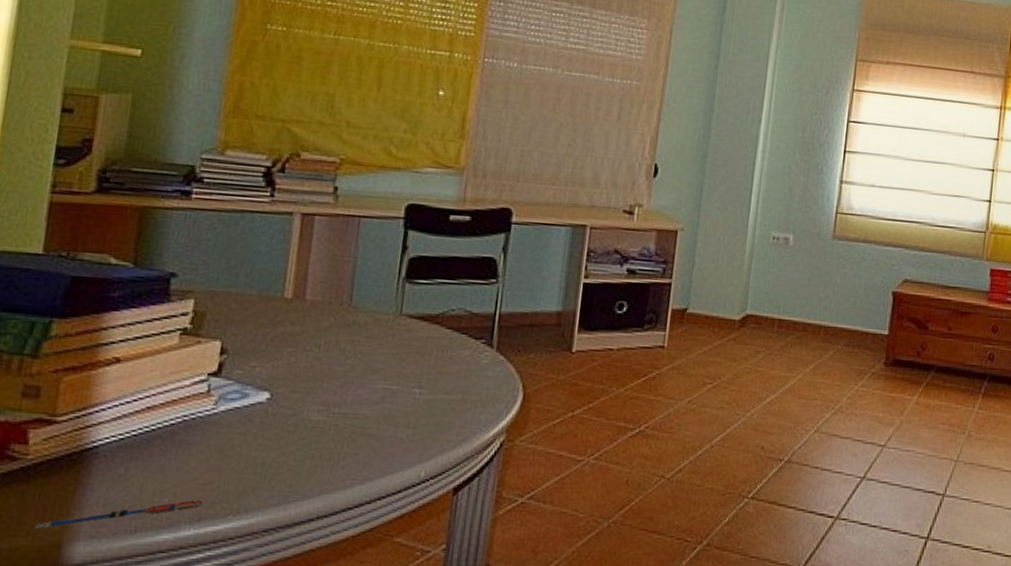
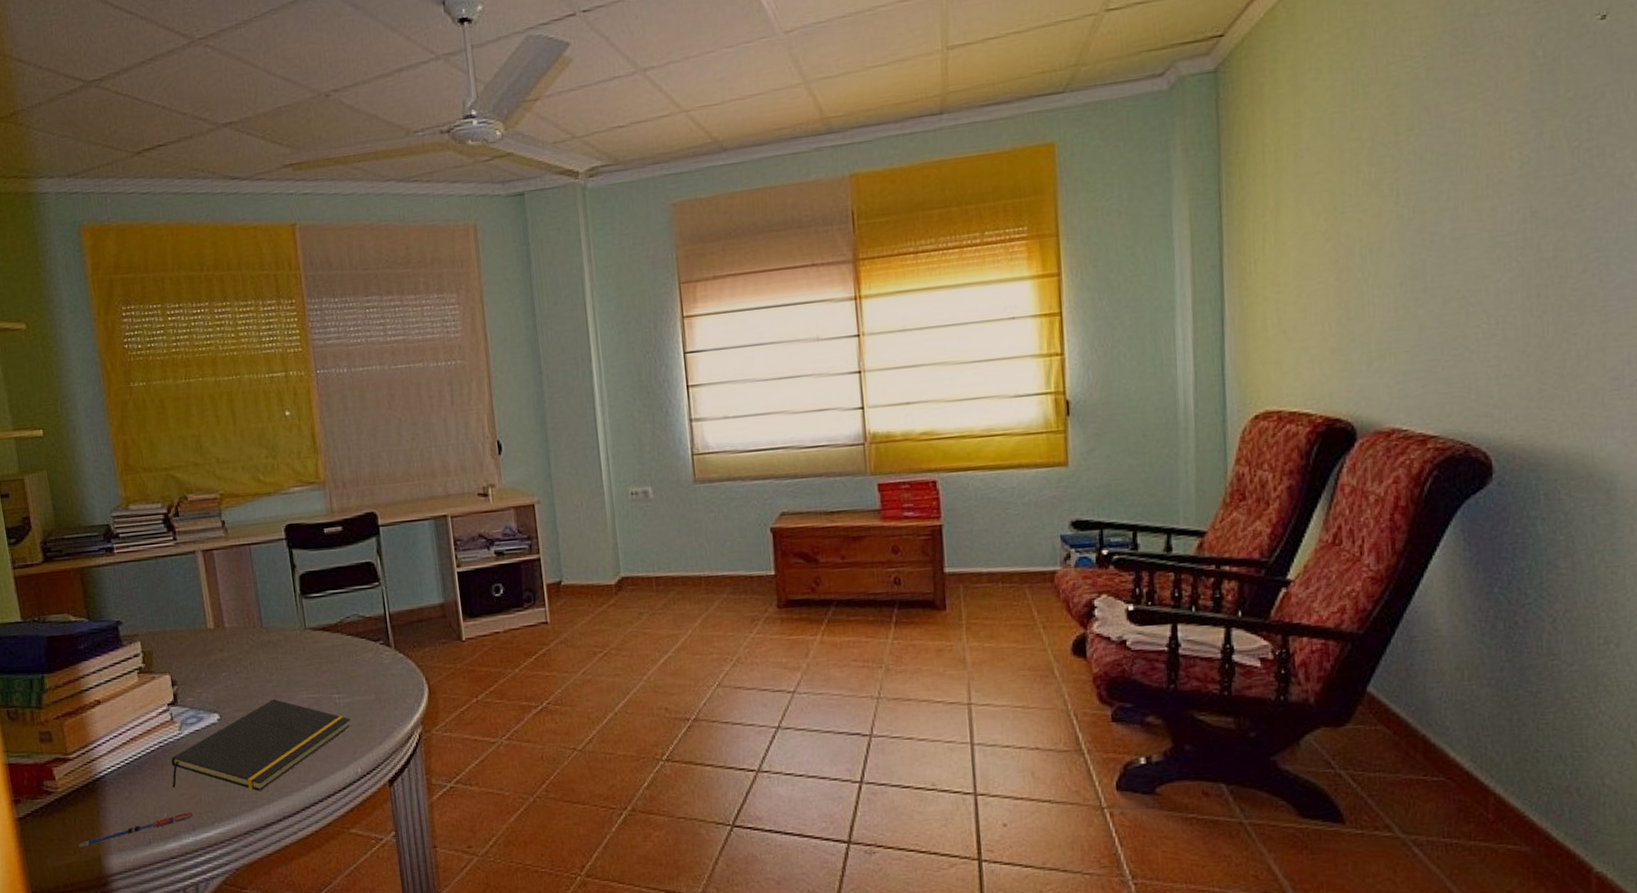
notepad: none [185,385,428,485] -> present [171,699,351,791]

